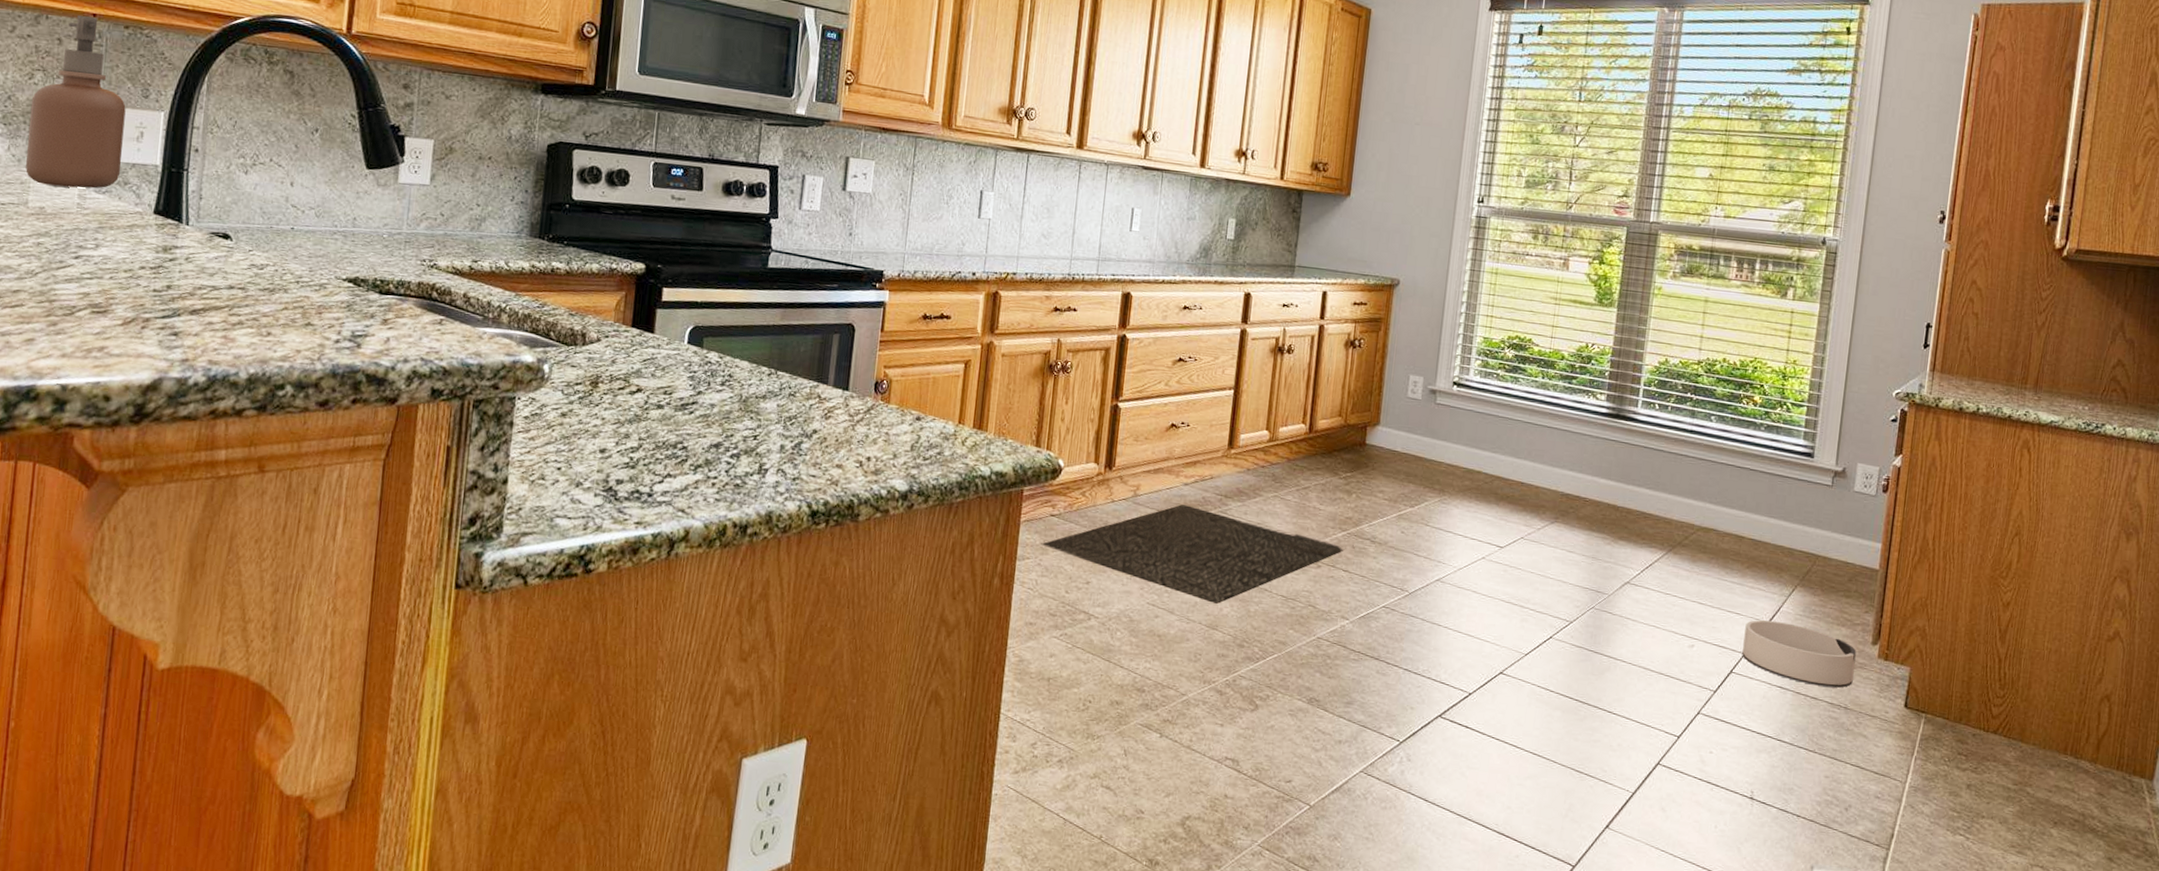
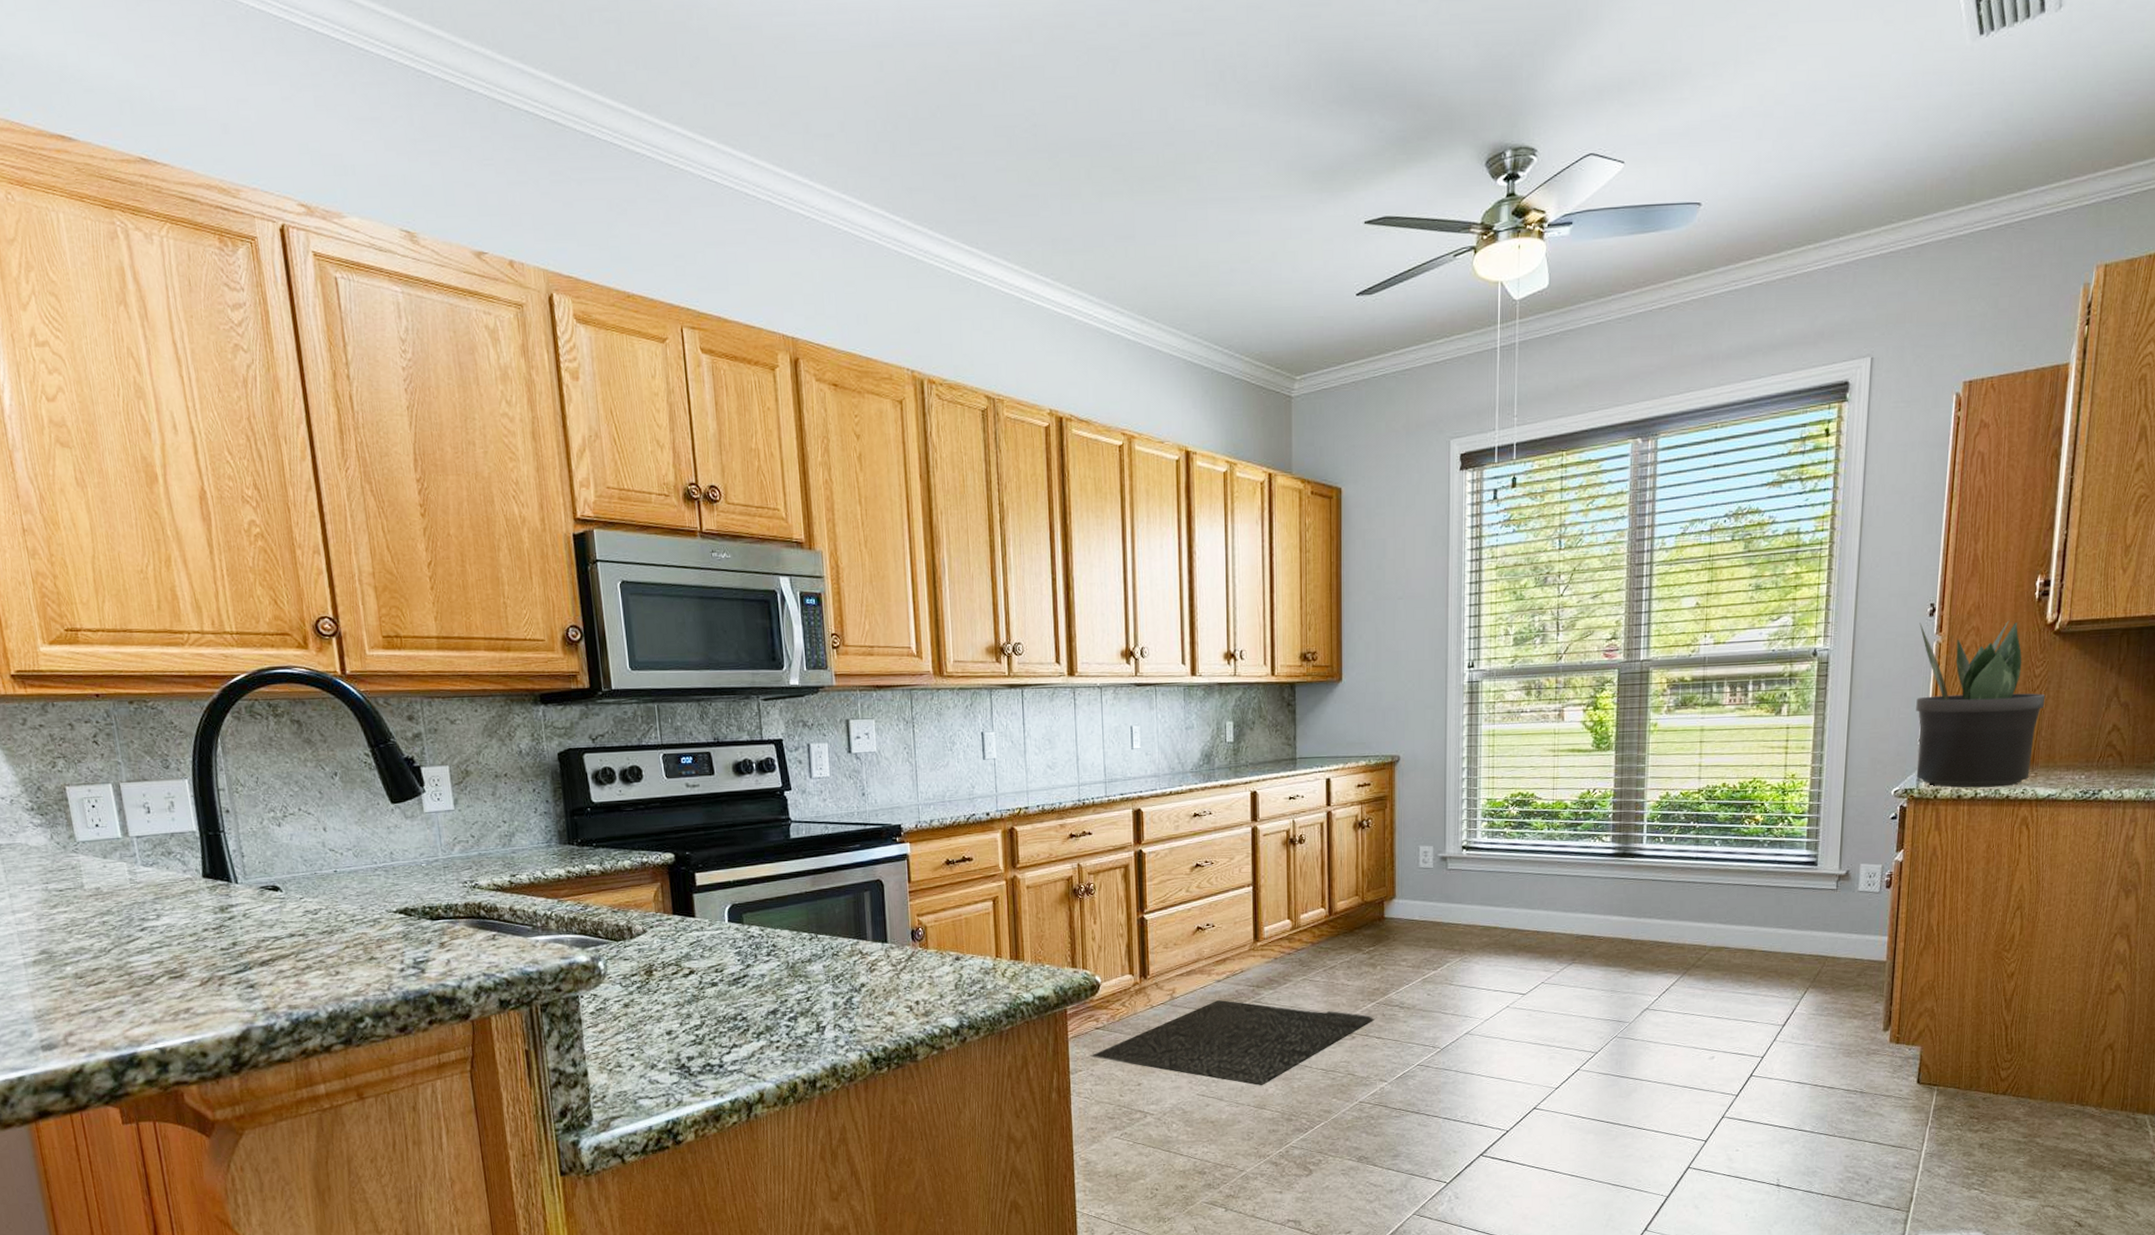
soap dispenser: present [25,16,126,189] -> none [60,698,162,866]
pet bowl: present [1742,620,1856,688] -> none [1760,1023,1869,1076]
planter: none [1918,228,2052,406] -> present [1916,620,2046,788]

